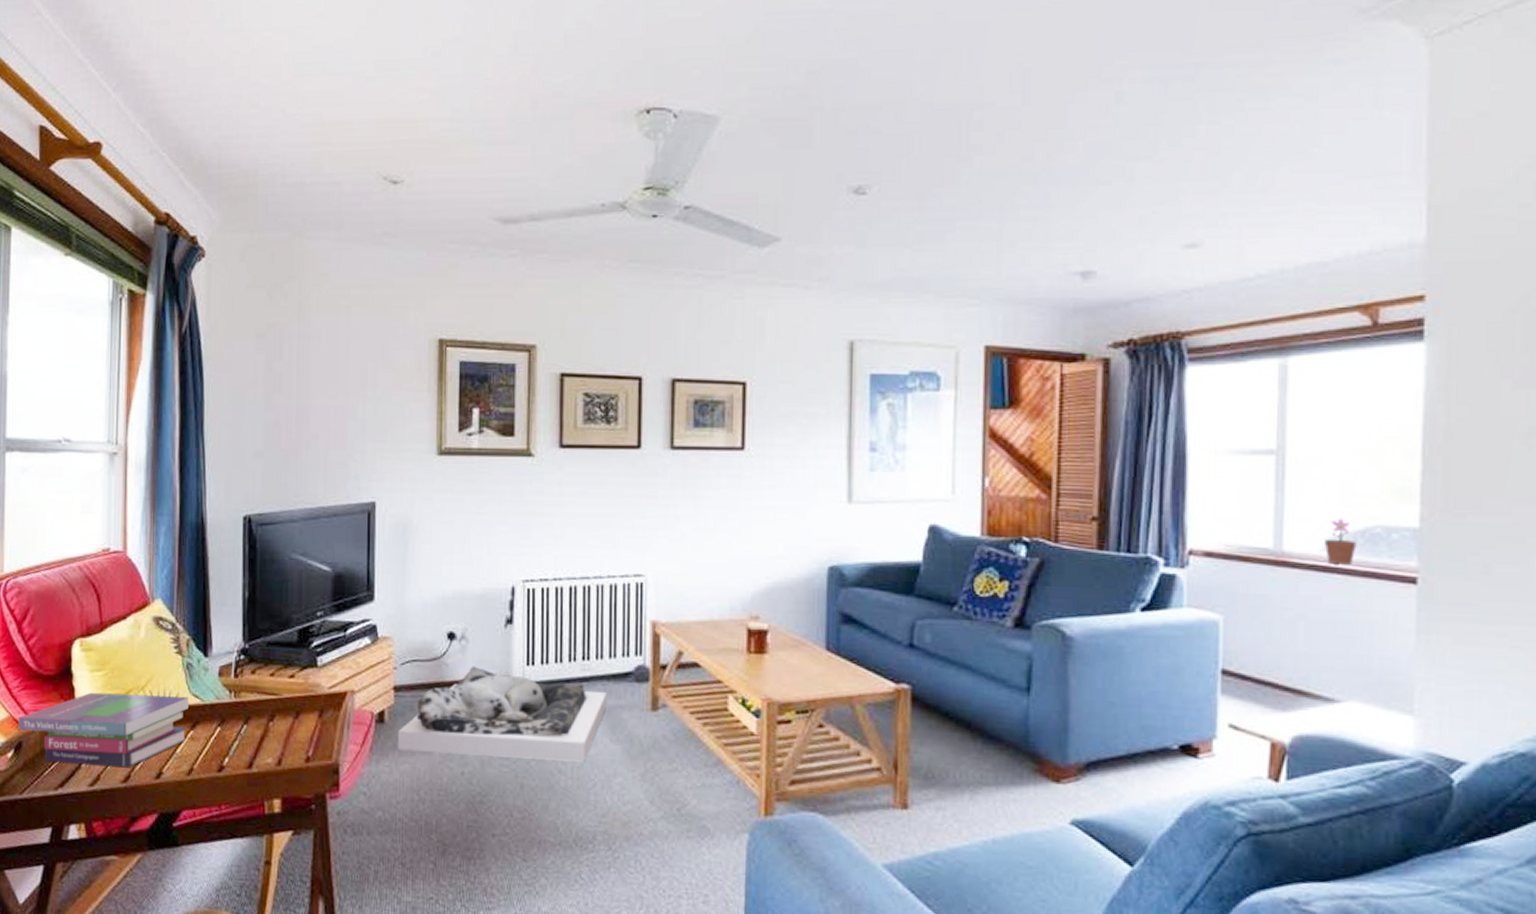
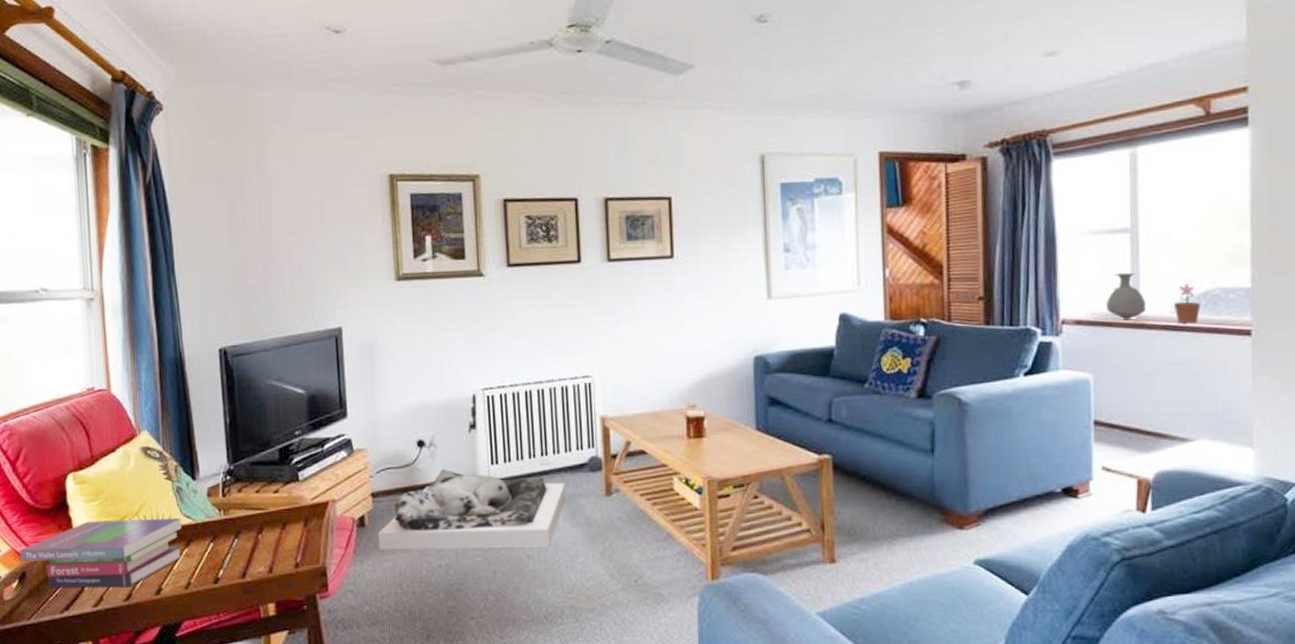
vase: none [1243,500,1290,556] -> present [1107,272,1146,320]

